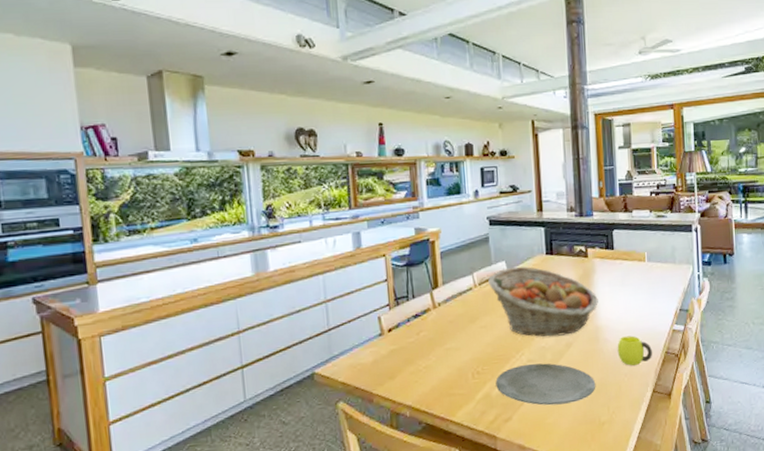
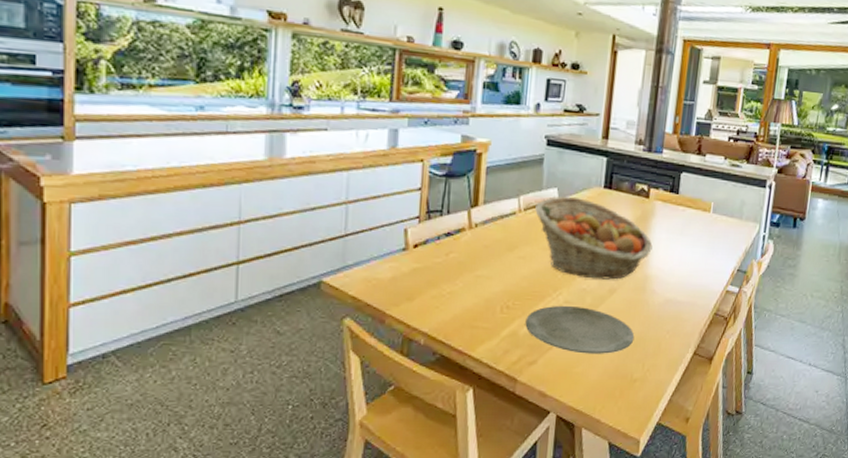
cup: present [617,335,653,366] -> none [663,290,702,323]

